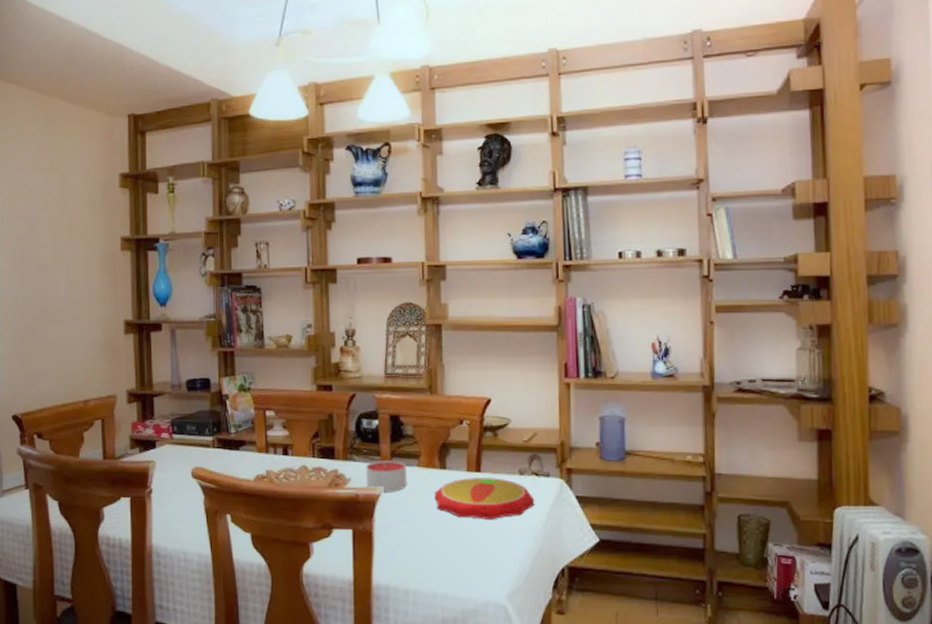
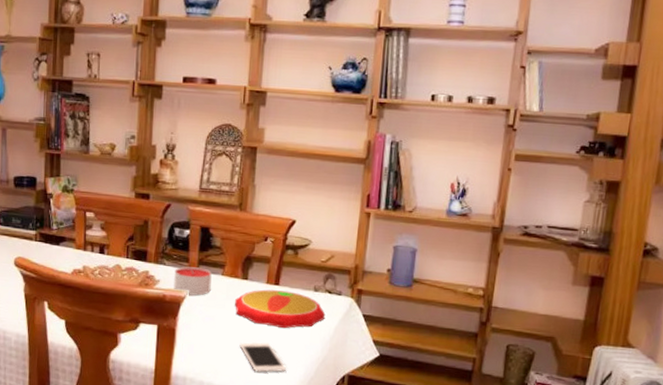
cell phone: none [444,538,499,573] -> present [239,342,287,373]

